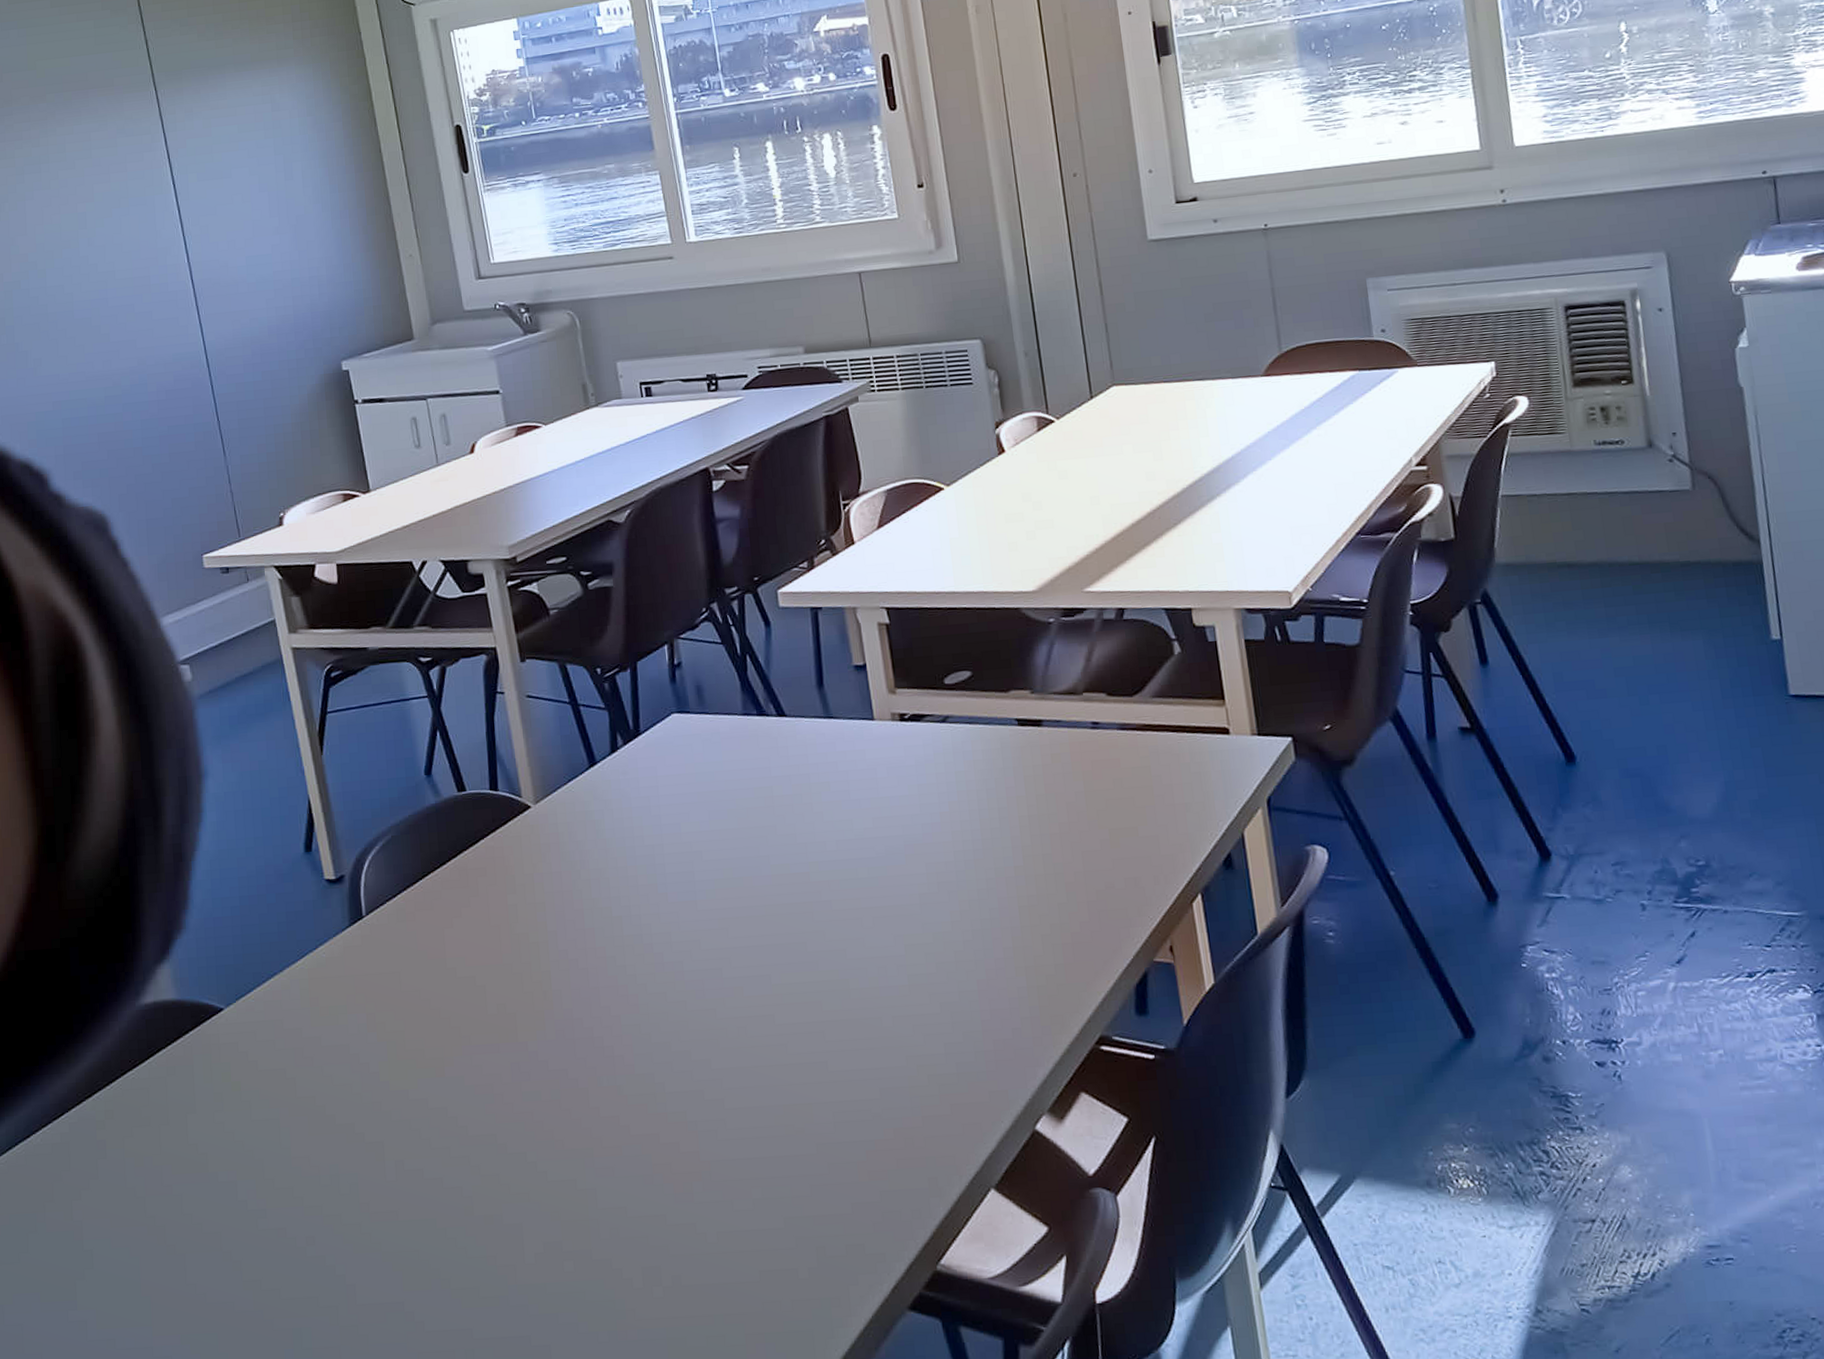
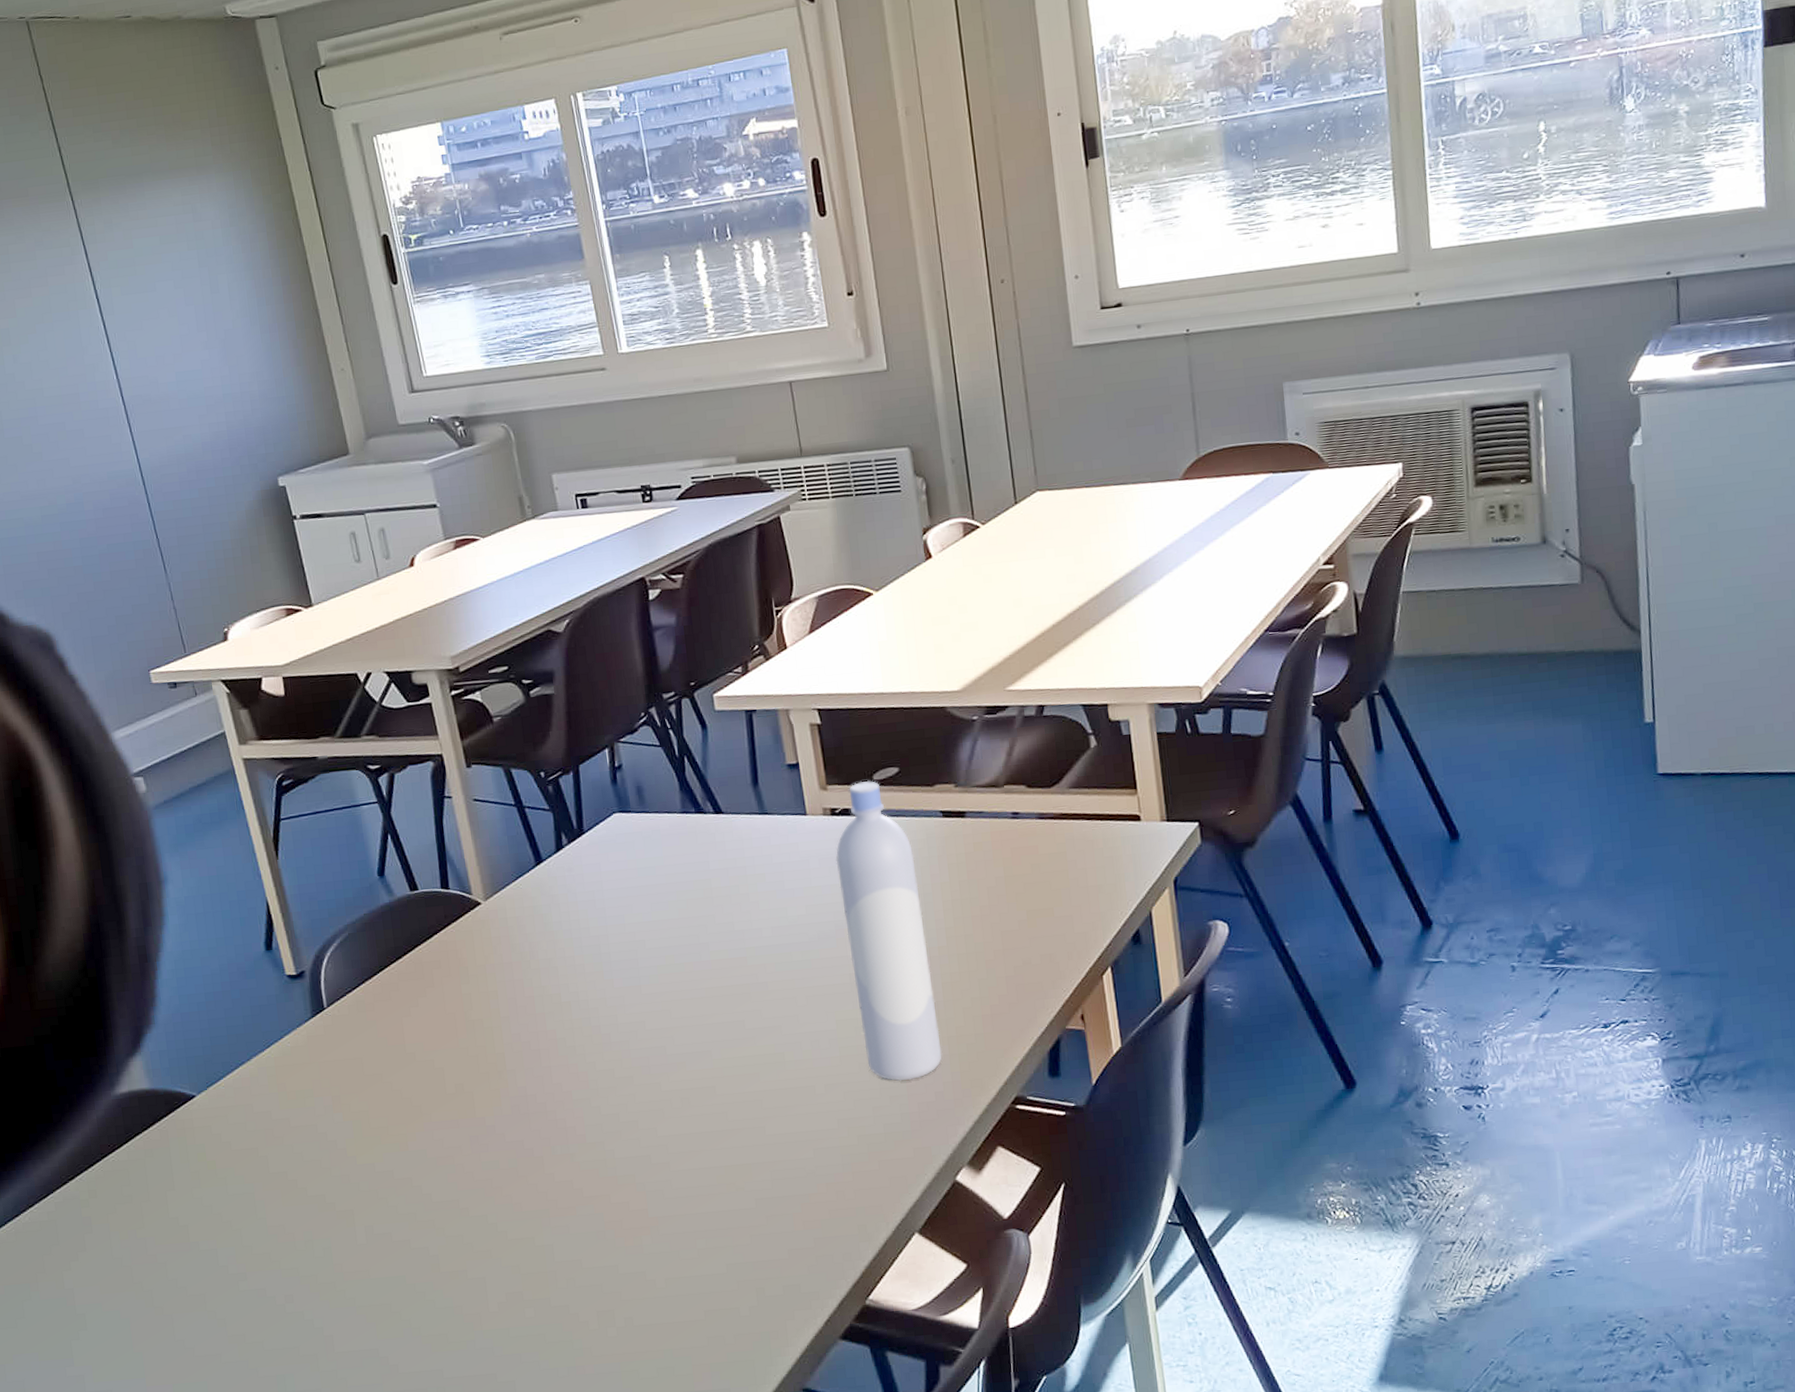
bottle: none [904,684,1020,1015] -> present [835,780,942,1081]

